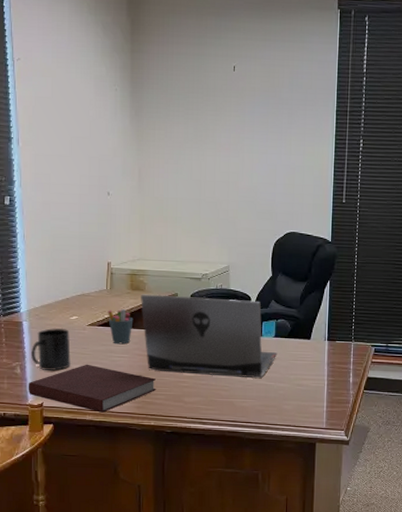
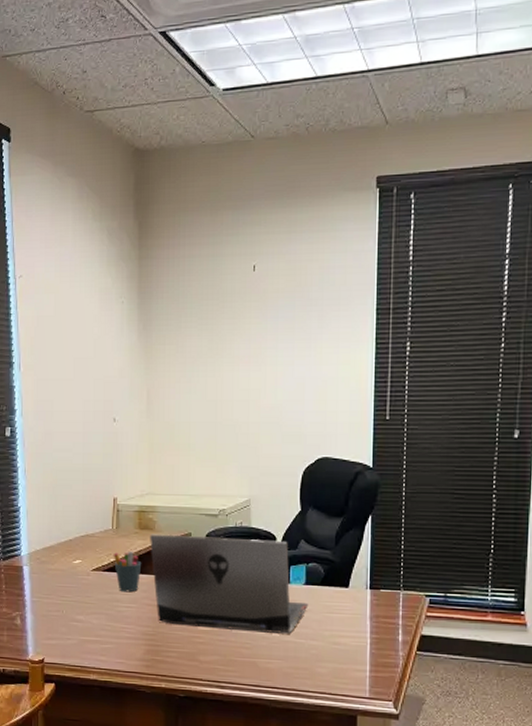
notebook: present [28,364,157,413] -> none [28,614,168,672]
mug: present [31,328,72,371] -> none [32,573,75,622]

